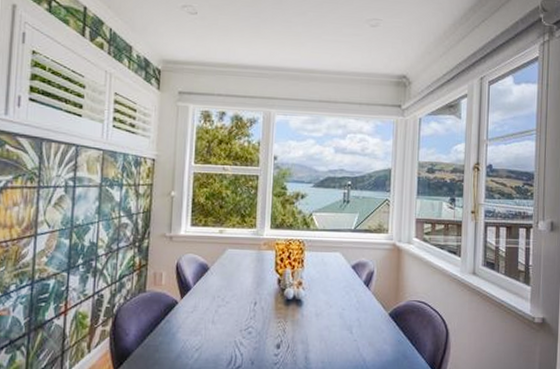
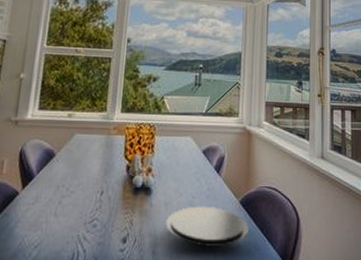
plate: none [317,317,398,354] -> present [166,206,249,247]

